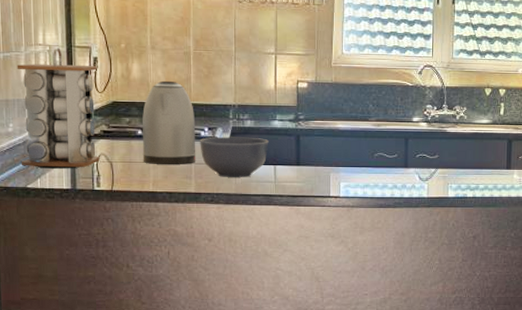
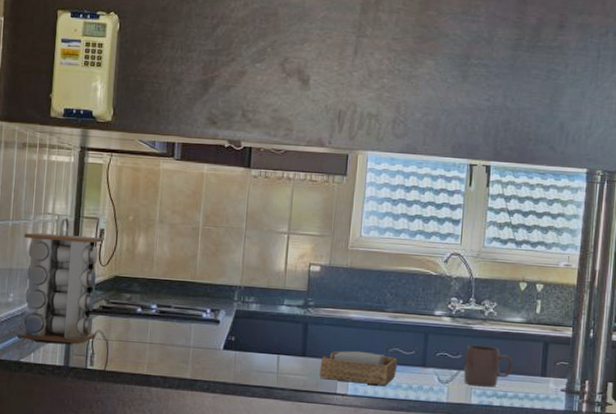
kettle: present [142,80,196,164] -> none [139,256,198,347]
bowl: present [200,136,269,177] -> none [200,319,274,366]
napkin holder: none [313,157,383,187] -> present [319,351,398,386]
mug: none [440,145,483,181] -> present [463,344,514,387]

